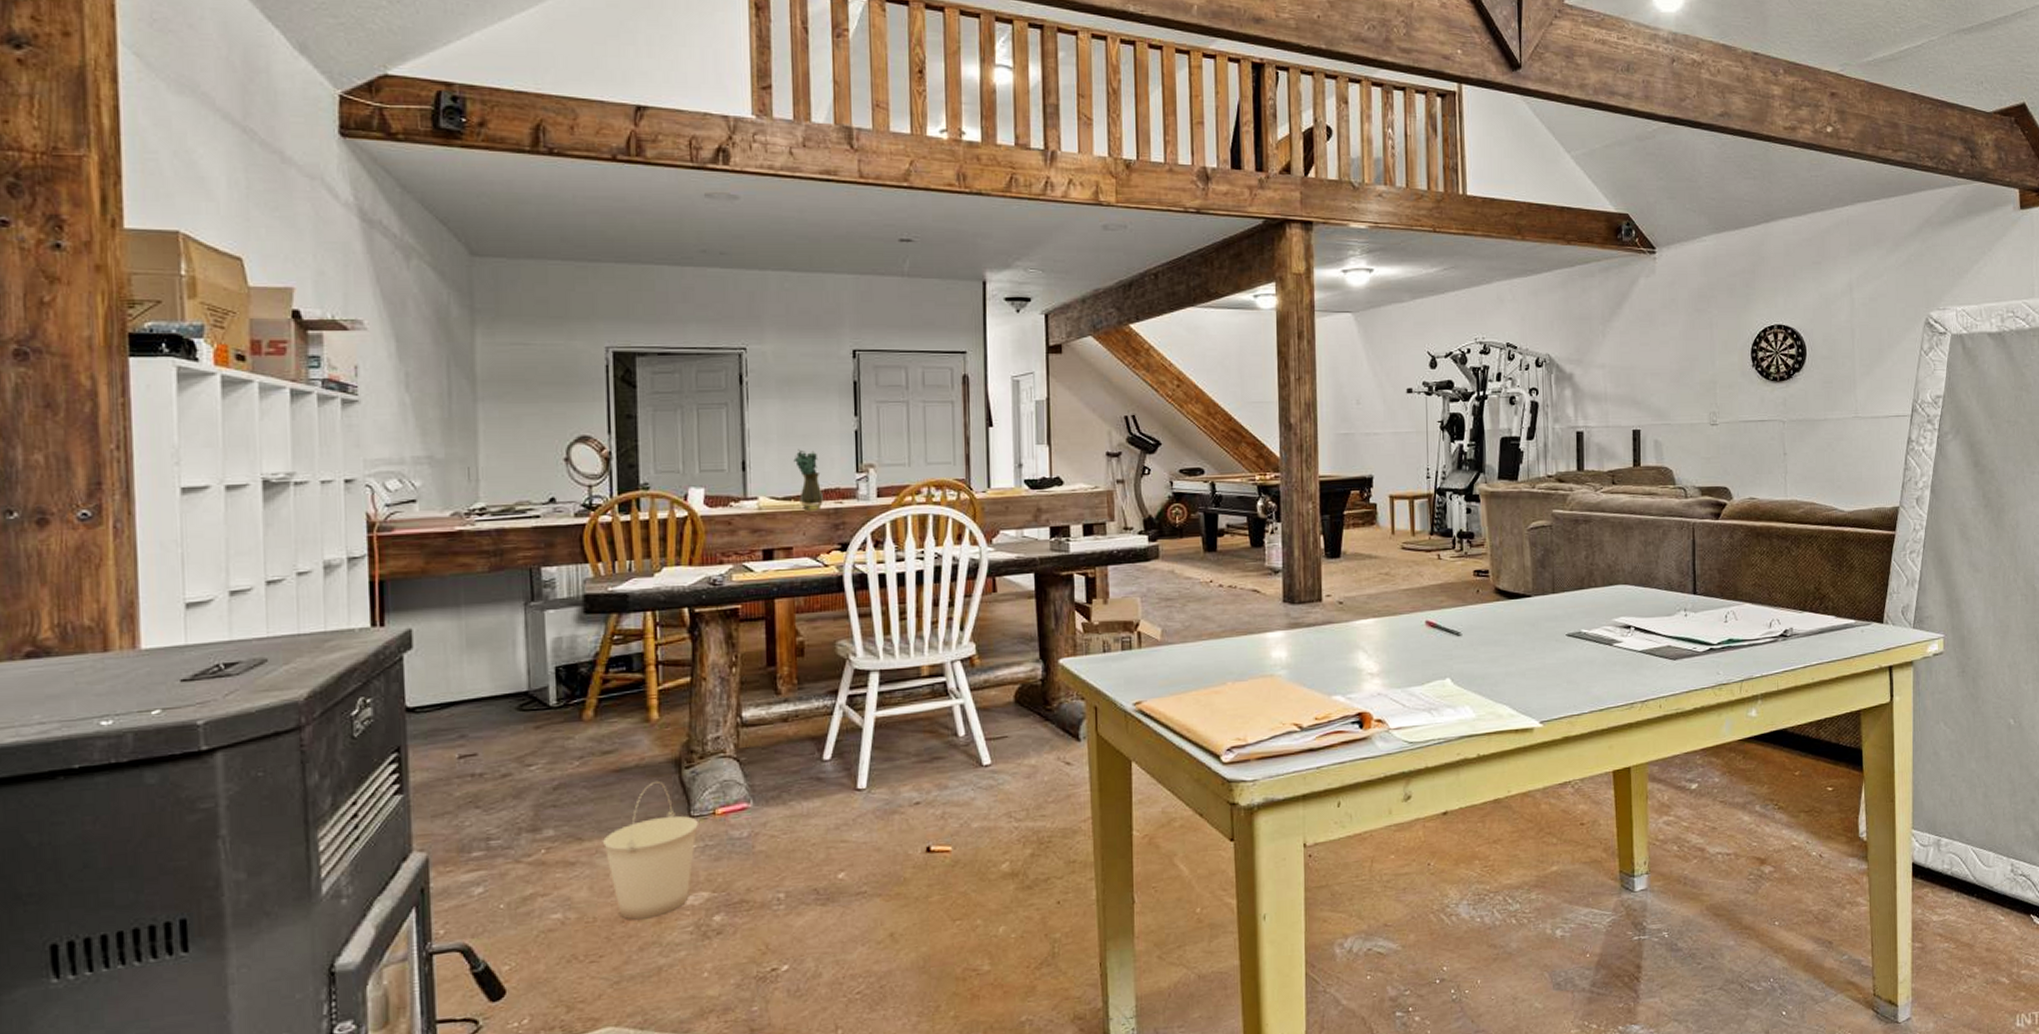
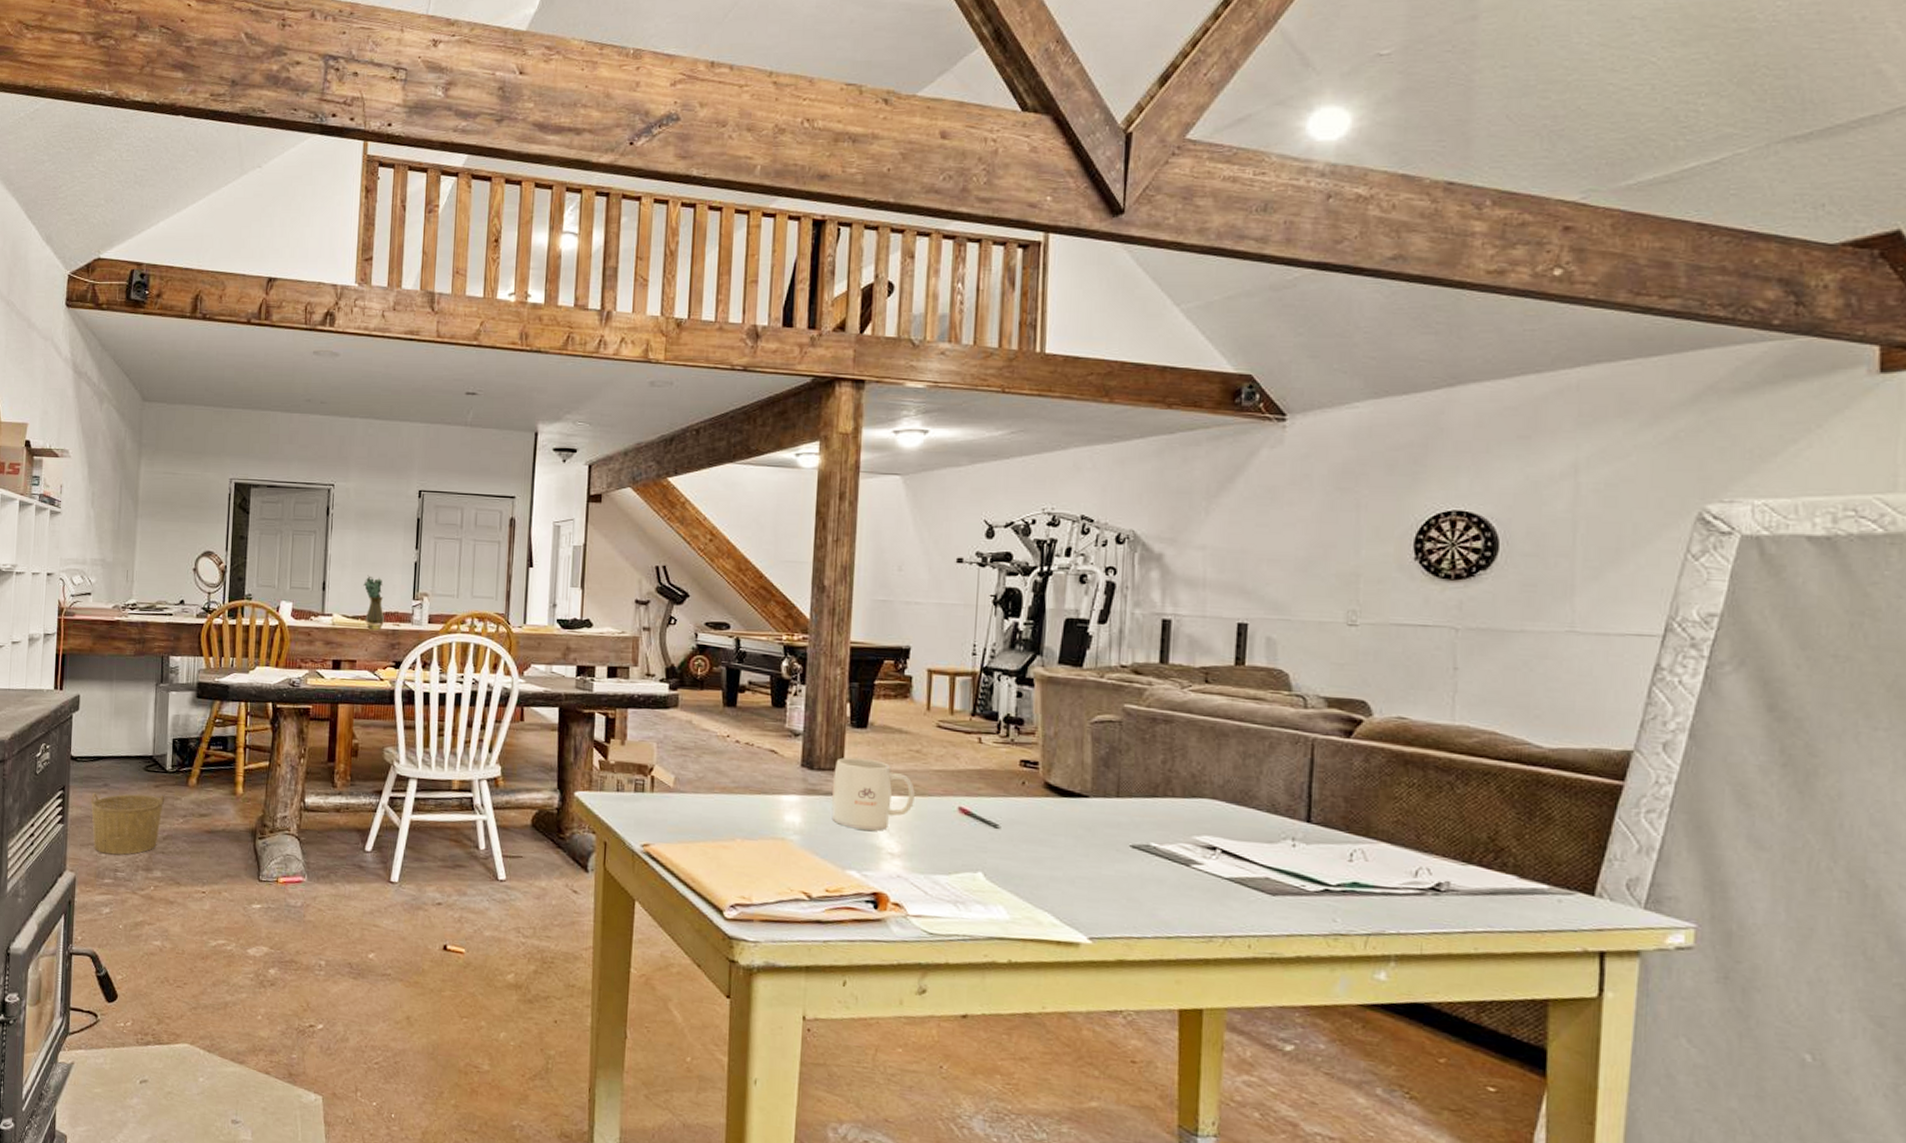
basket: none [442,737,551,822] -> present [91,793,165,855]
bucket: present [603,780,698,920] -> none [194,845,264,960]
mug: none [1314,586,1387,656] -> present [831,757,915,831]

